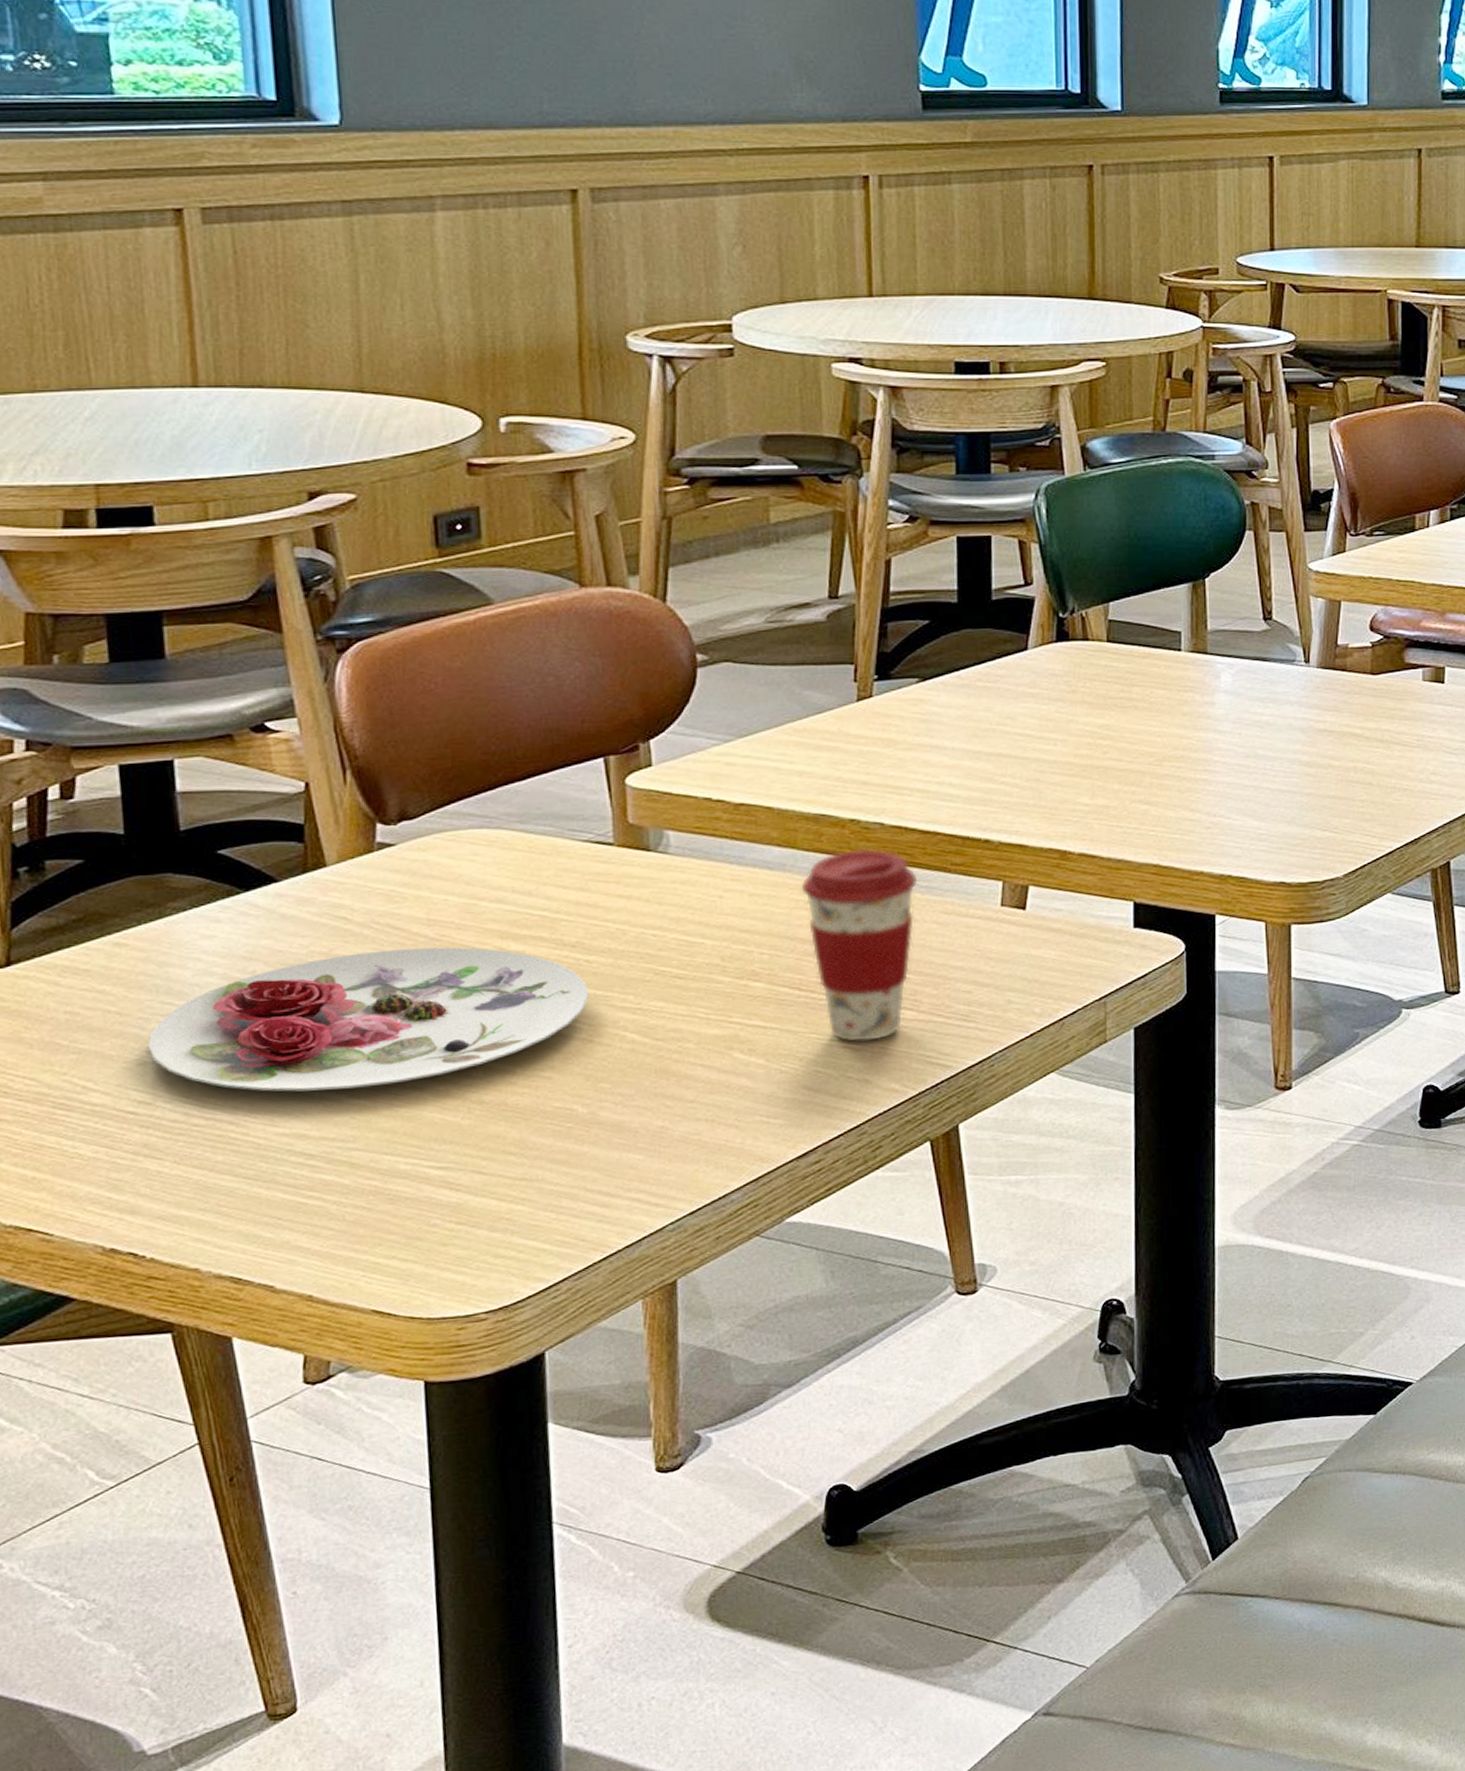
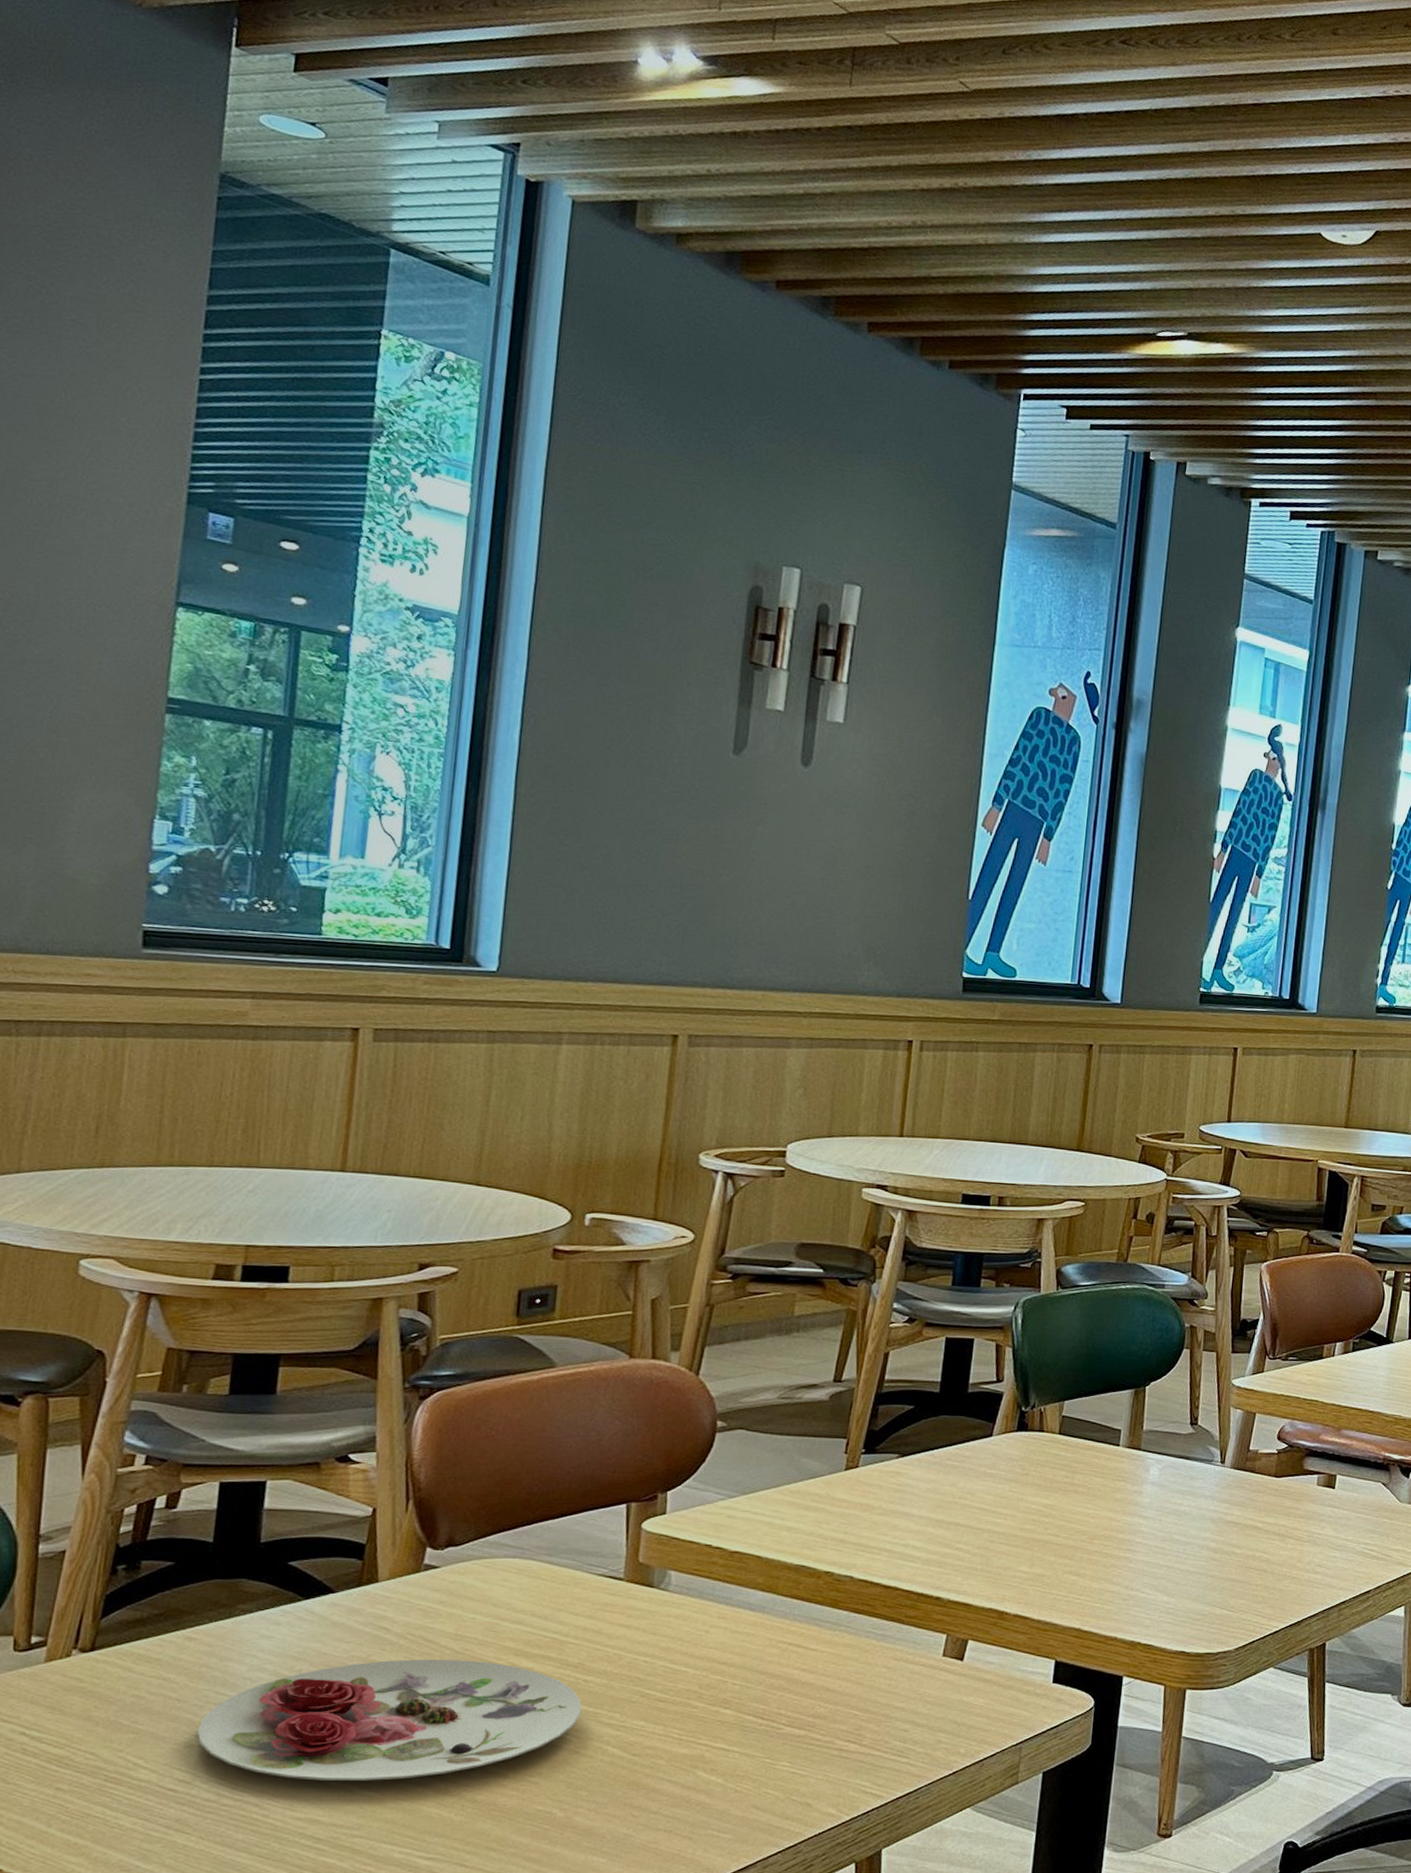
coffee cup: present [801,848,918,1042] -> none [775,1598,875,1768]

